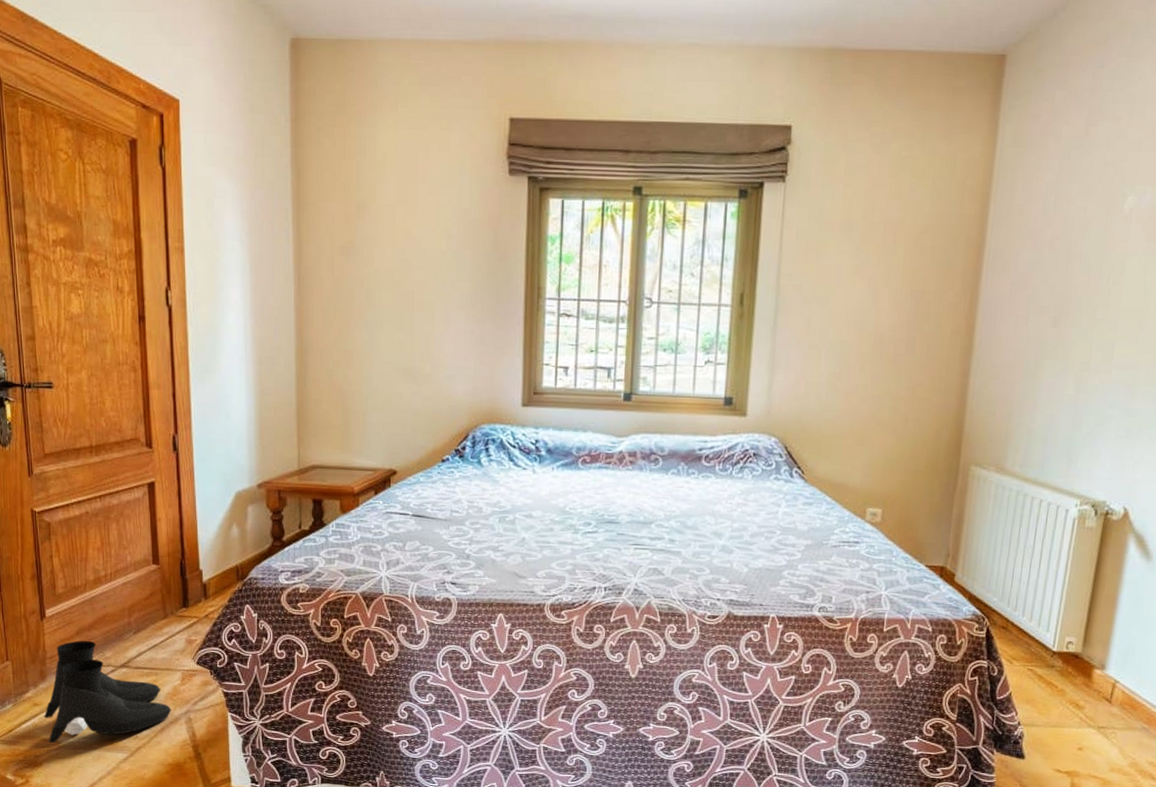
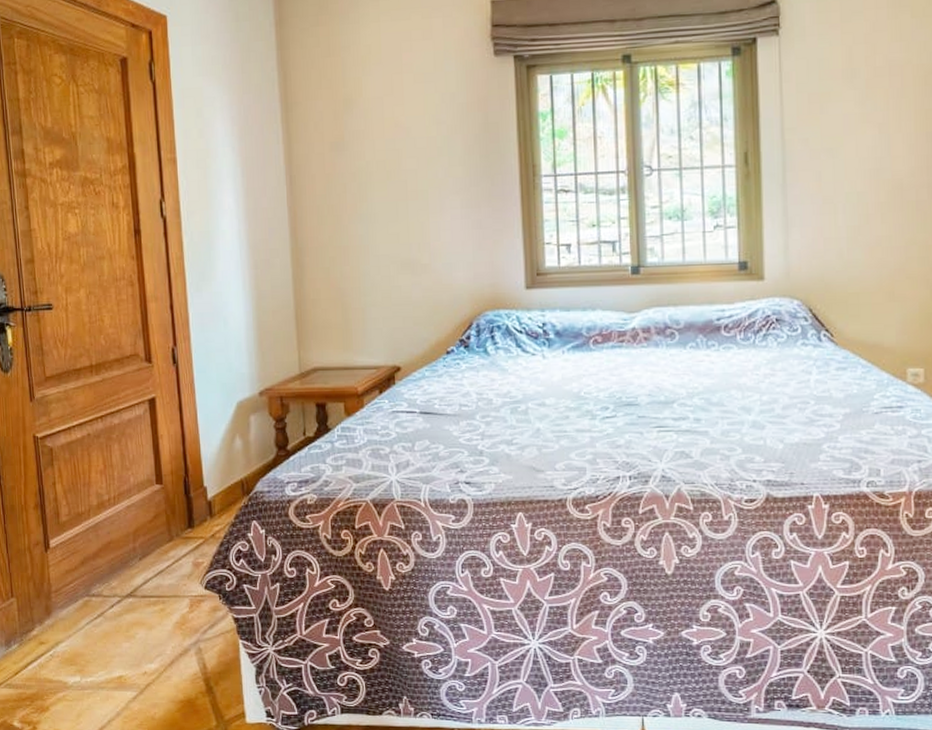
boots: present [44,640,172,743] -> none [50,570,181,684]

